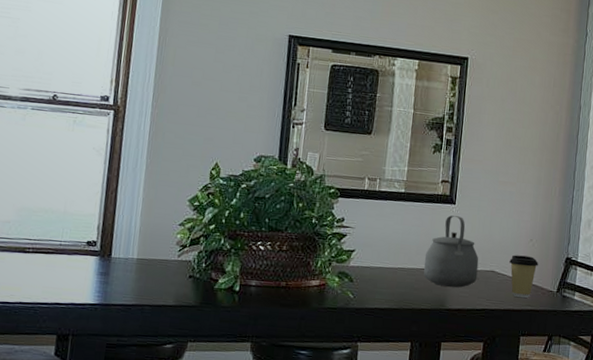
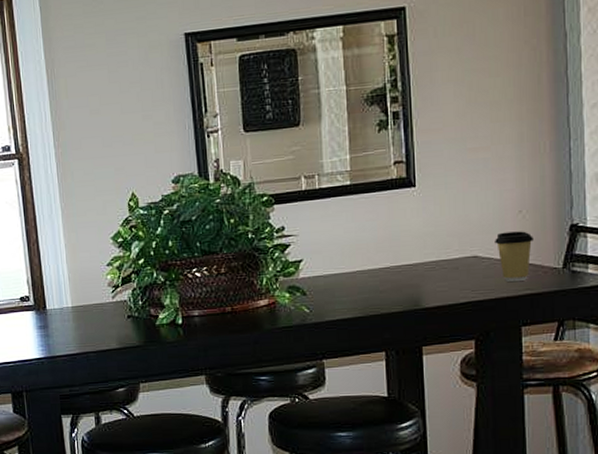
tea kettle: present [423,215,479,288] -> none [387,200,456,283]

